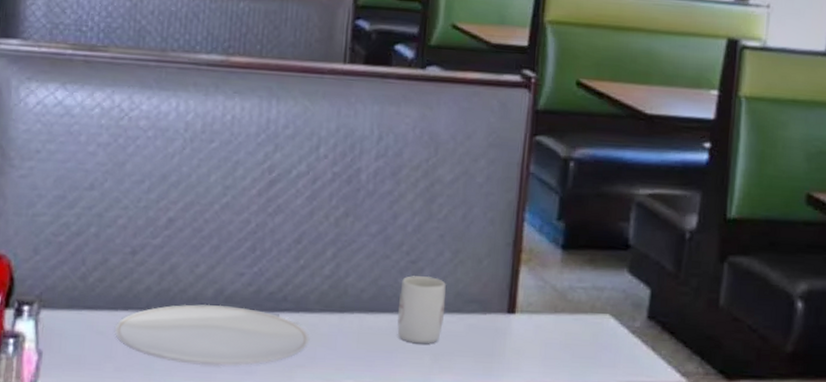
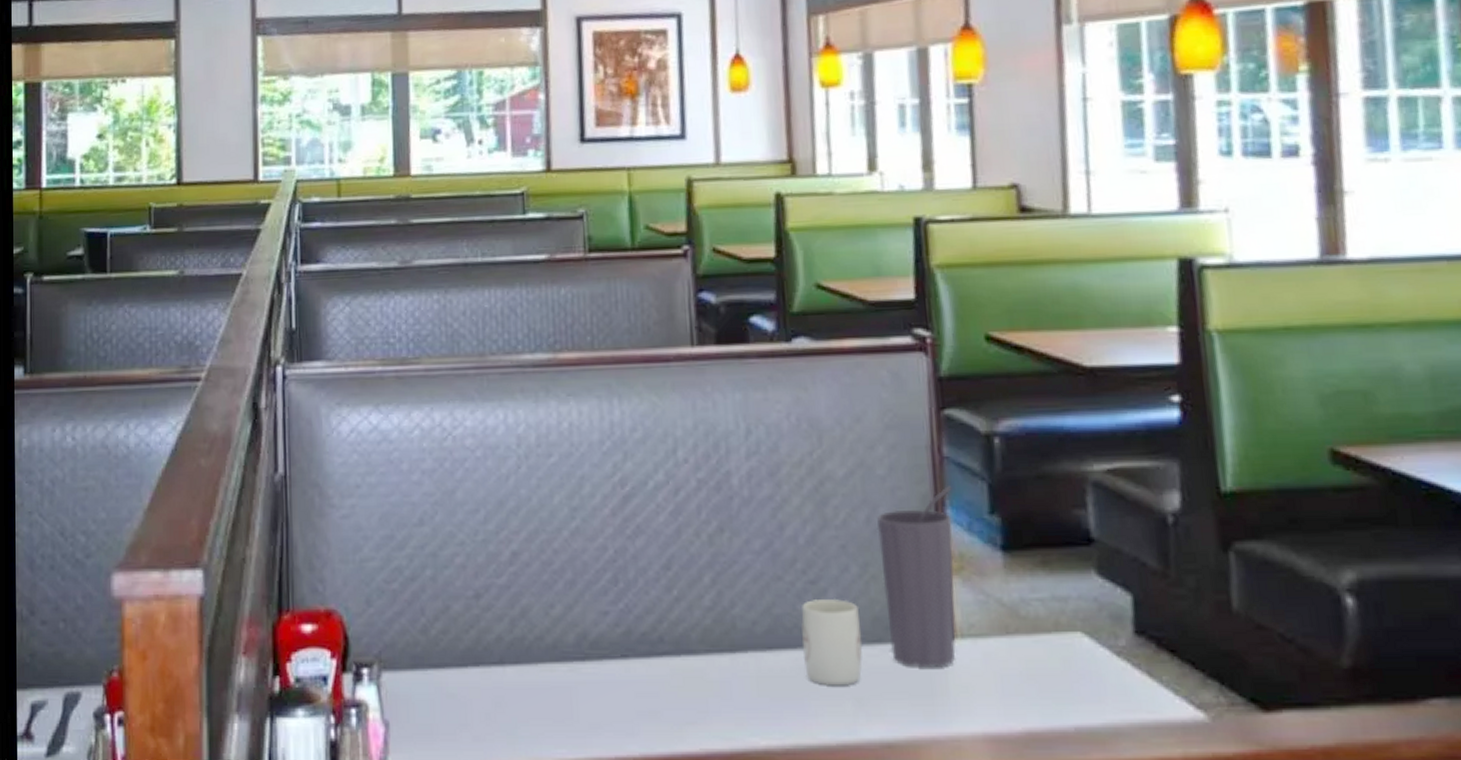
plate: present [114,304,310,367] -> none [466,652,699,729]
cup: none [466,196,532,334] -> present [877,486,957,668]

